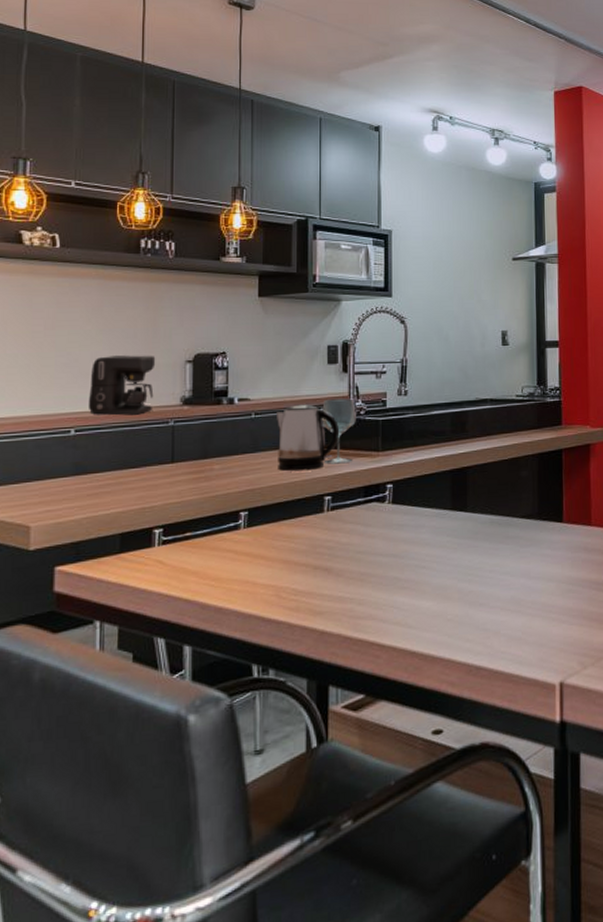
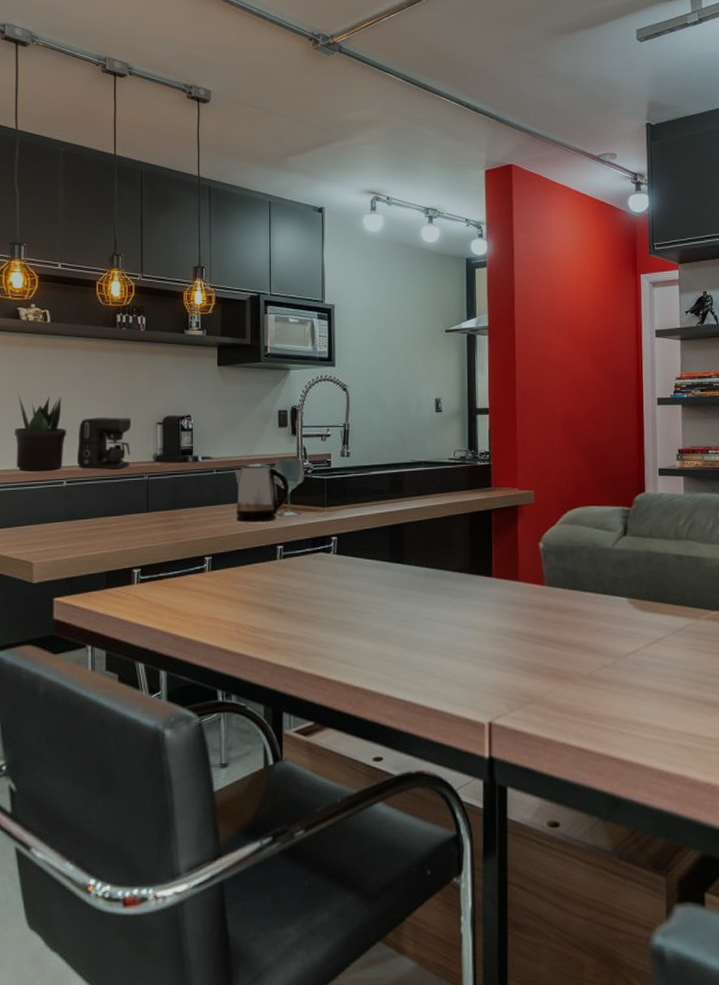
planter: none [12,330,77,420] -> present [15,394,67,472]

